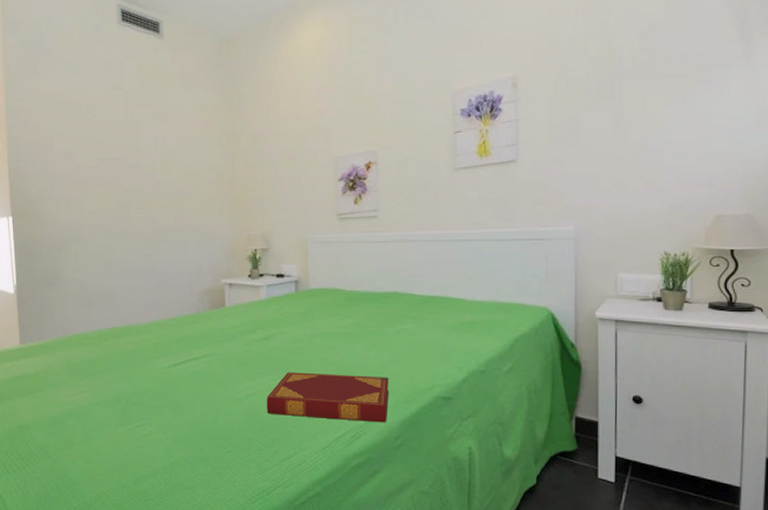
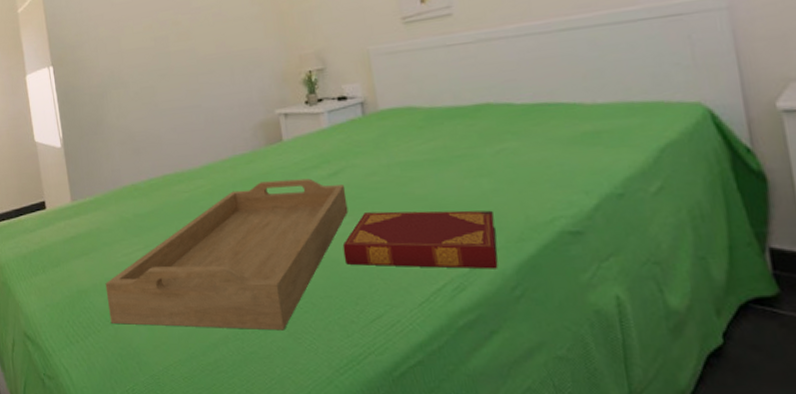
serving tray: none [47,340,274,466] -> present [105,178,348,331]

